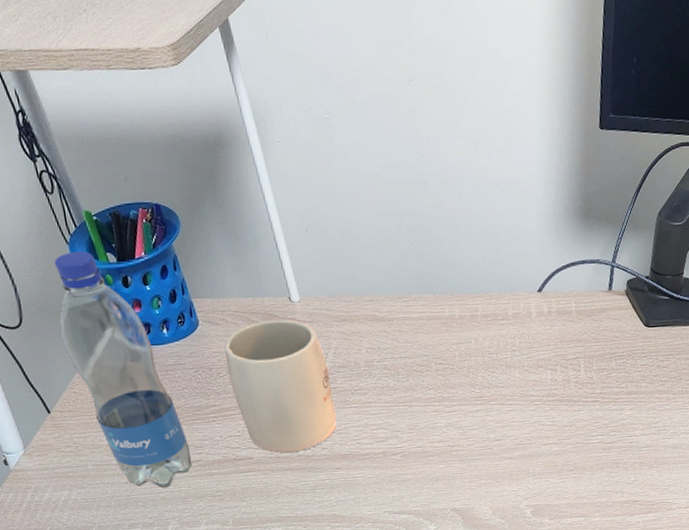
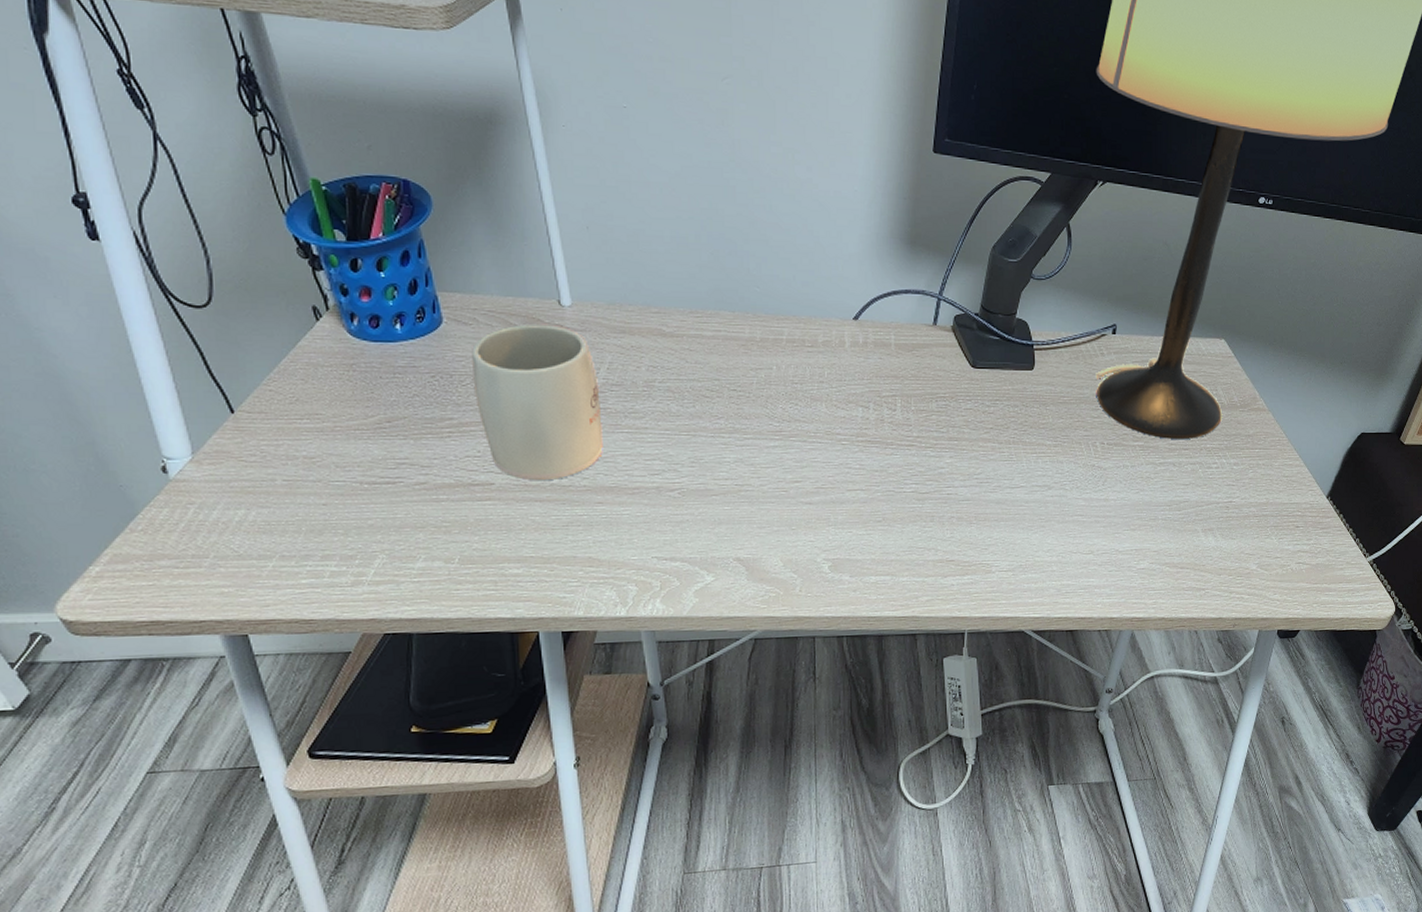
bottle: present [54,251,192,489] -> none [260,224,415,514]

